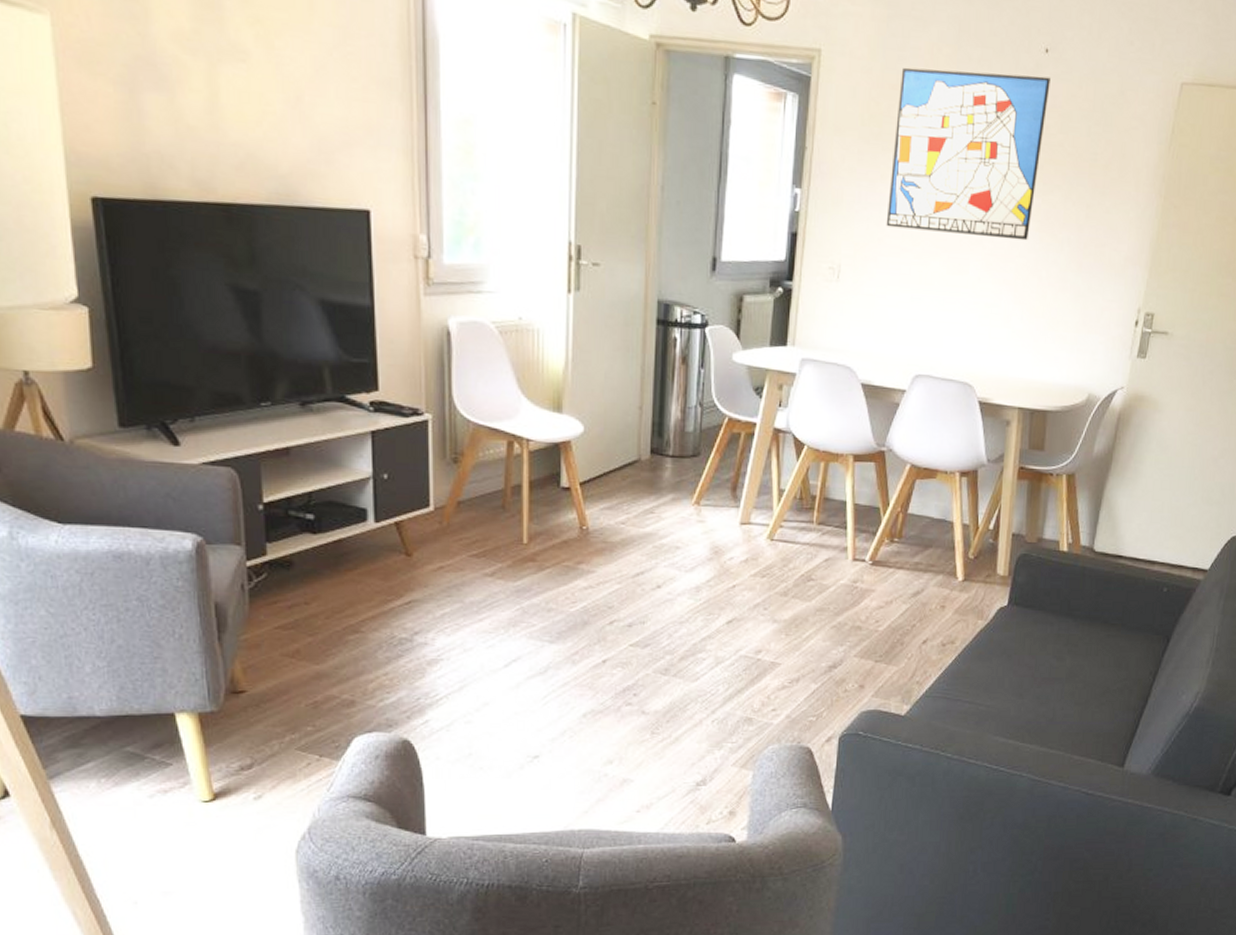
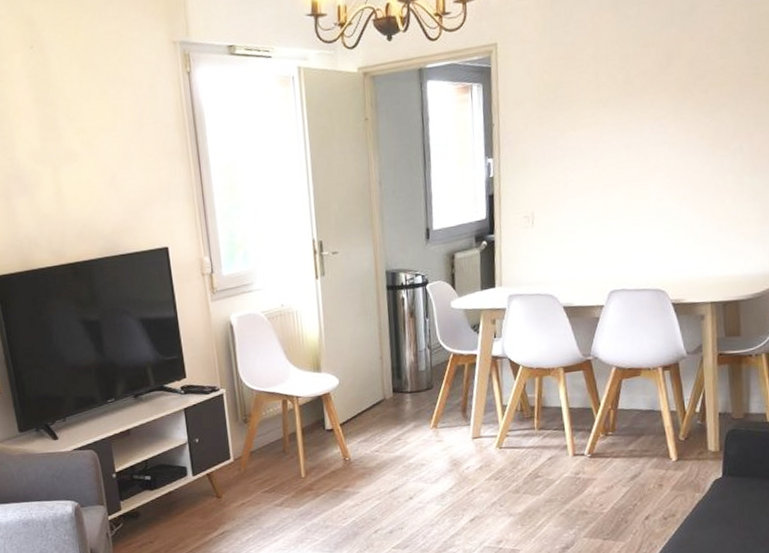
wall art: present [886,67,1051,241] -> none [568,13,706,173]

